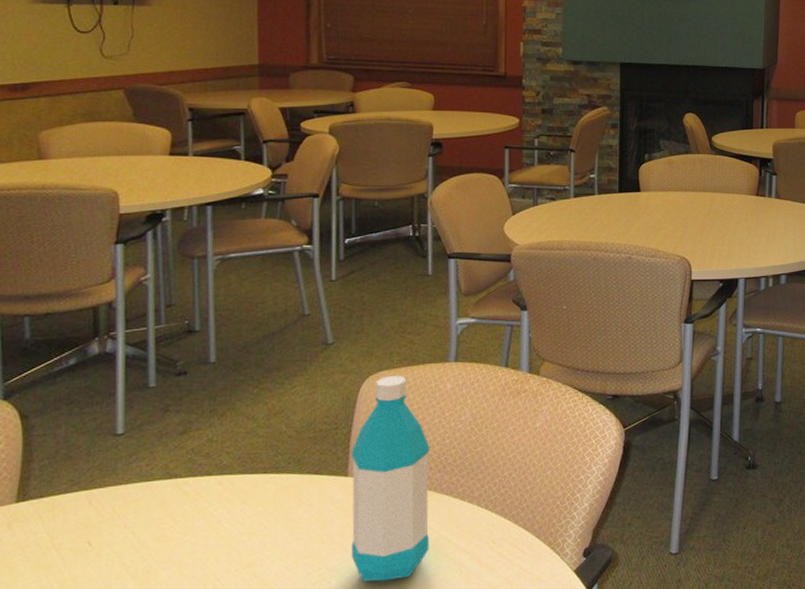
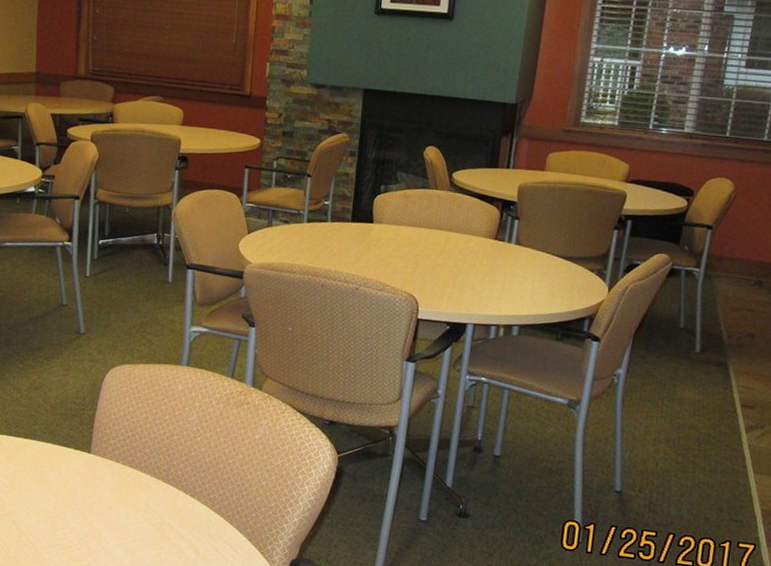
water bottle: present [351,375,430,582] -> none [90,370,161,552]

